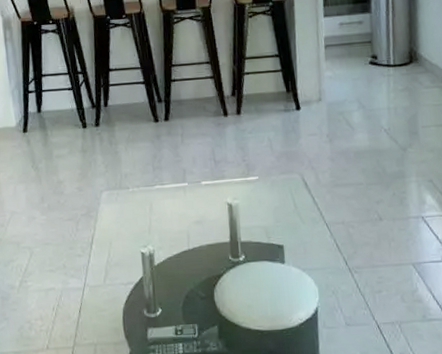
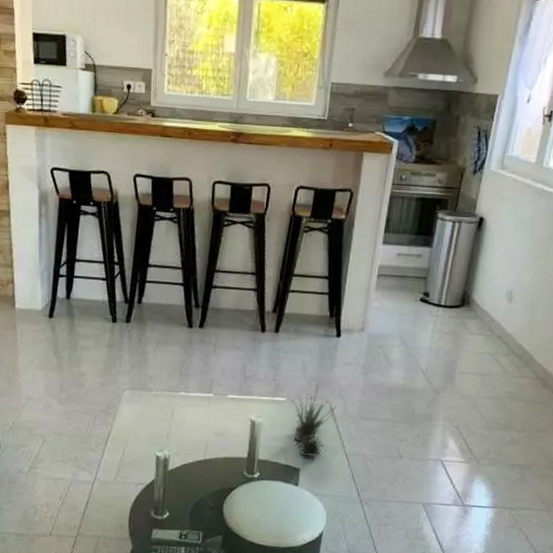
succulent plant: none [262,157,308,233] -> present [289,383,336,458]

